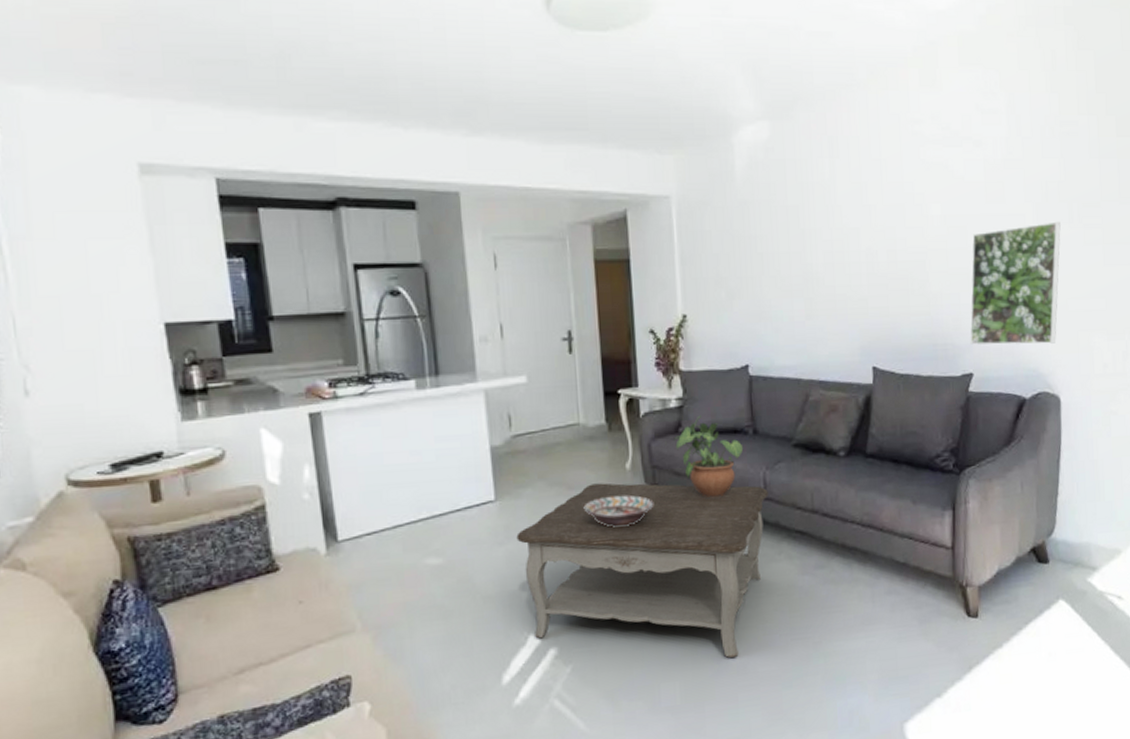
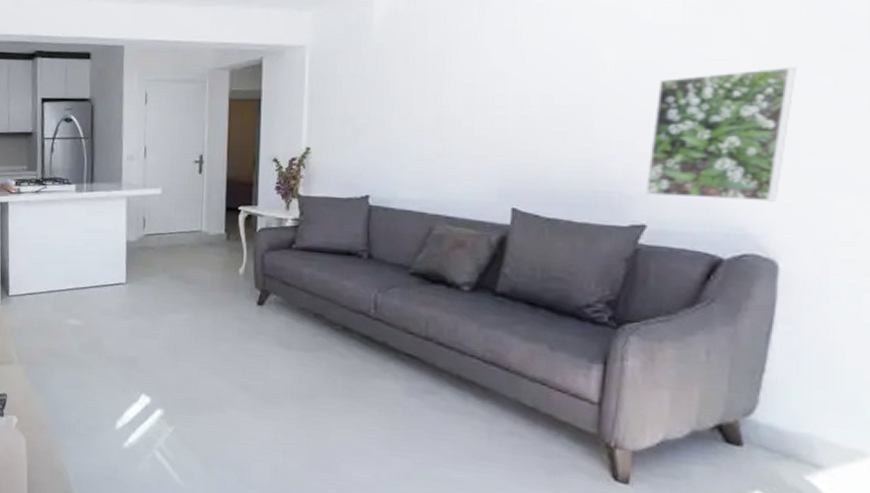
coffee table: present [516,483,769,658] -> none [139,281,378,456]
decorative bowl: present [583,495,654,528] -> none [198,294,262,322]
potted plant: present [673,415,744,497] -> none [286,235,356,310]

